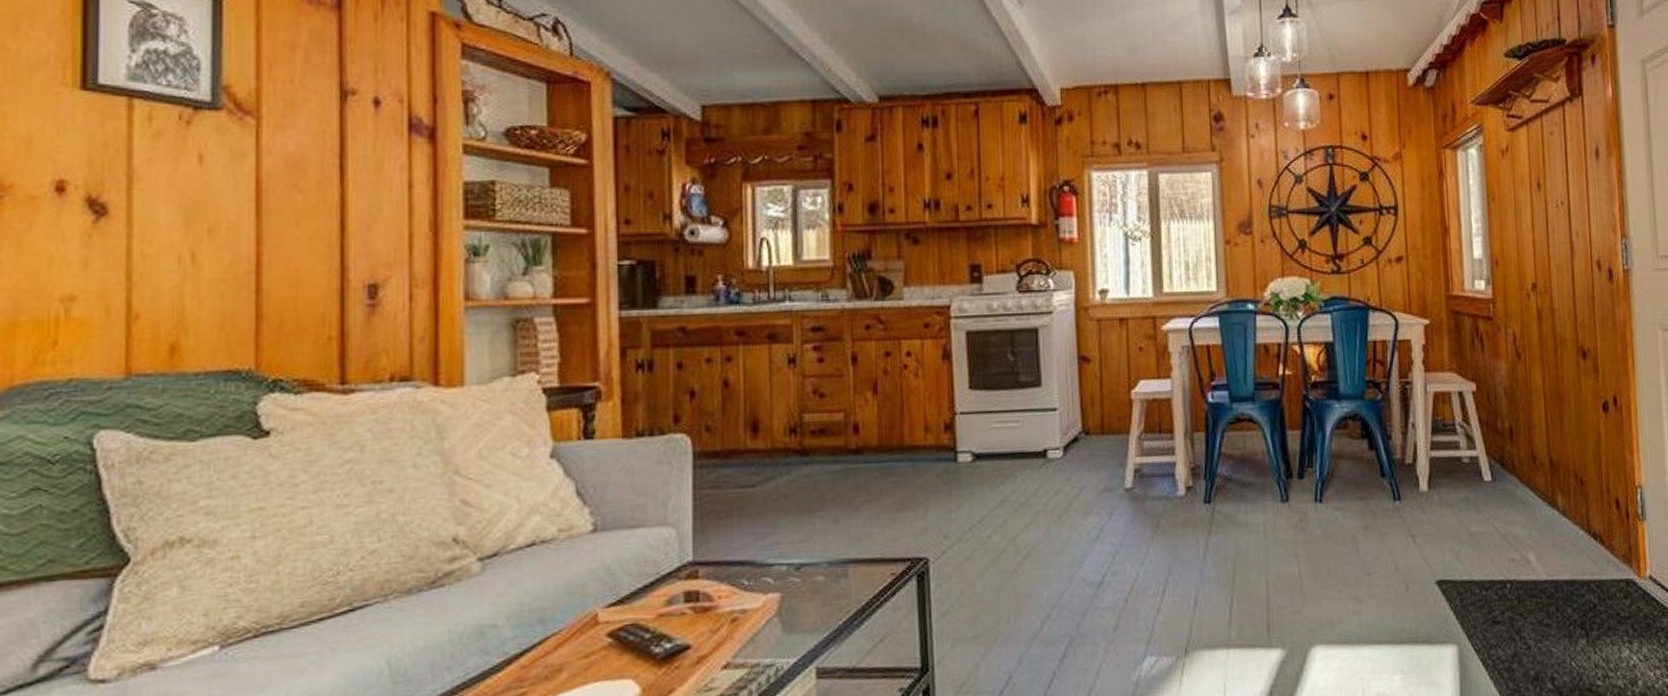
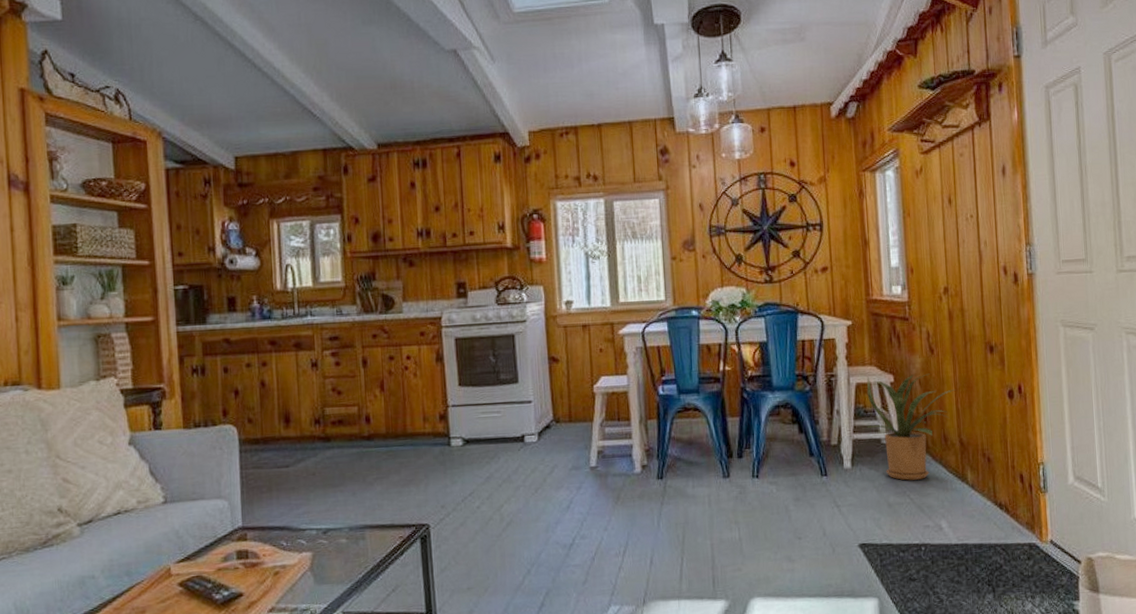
house plant: none [1445,382,1545,506] -> present [866,373,956,481]

